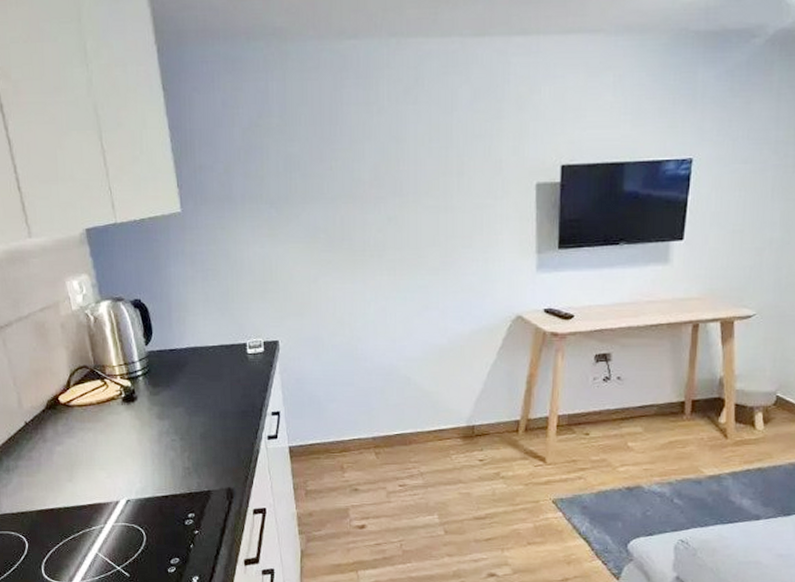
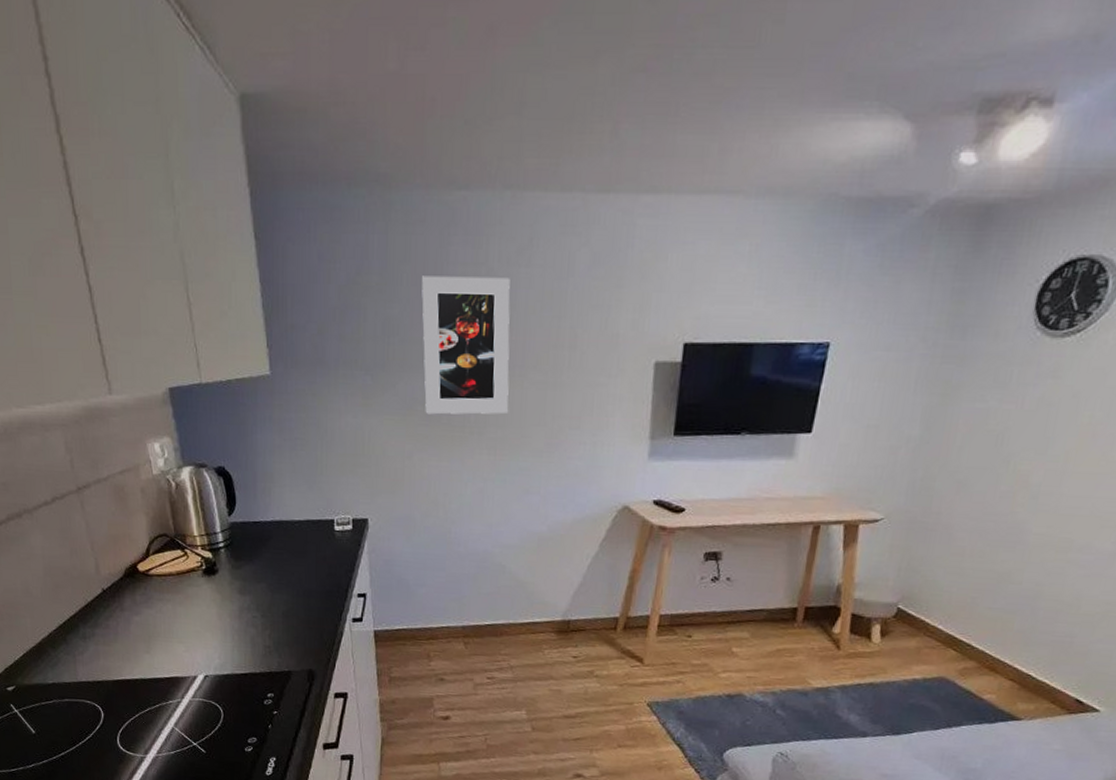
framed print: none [319,114,405,241] -> present [421,276,510,415]

